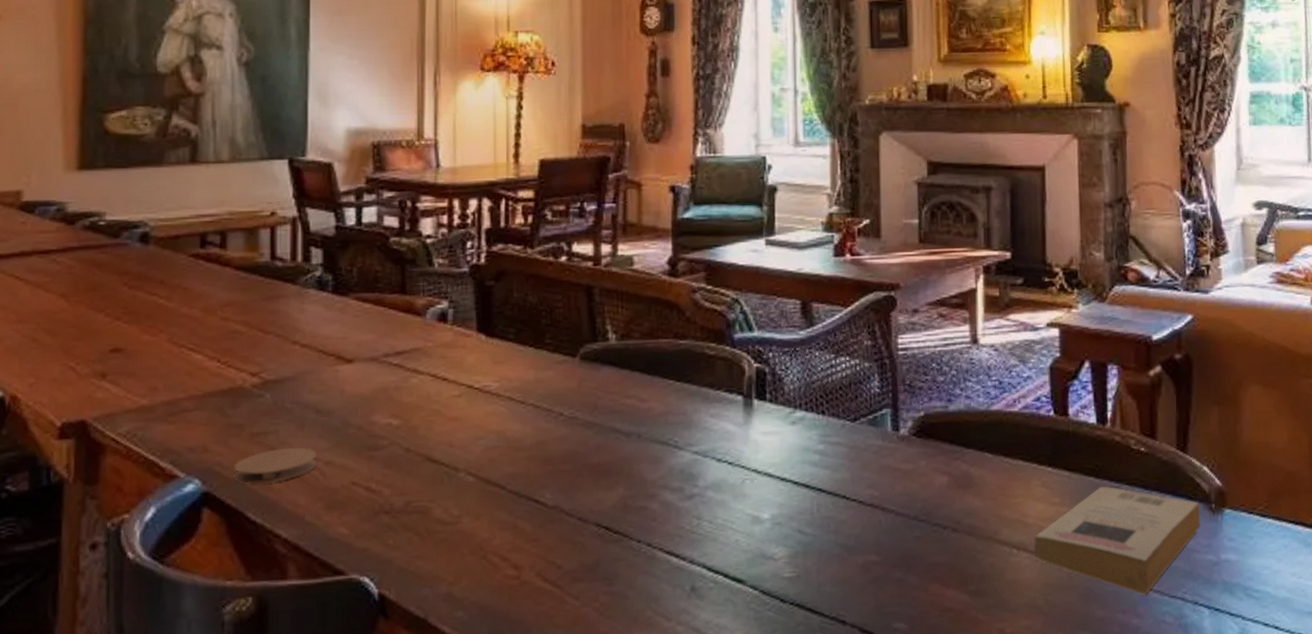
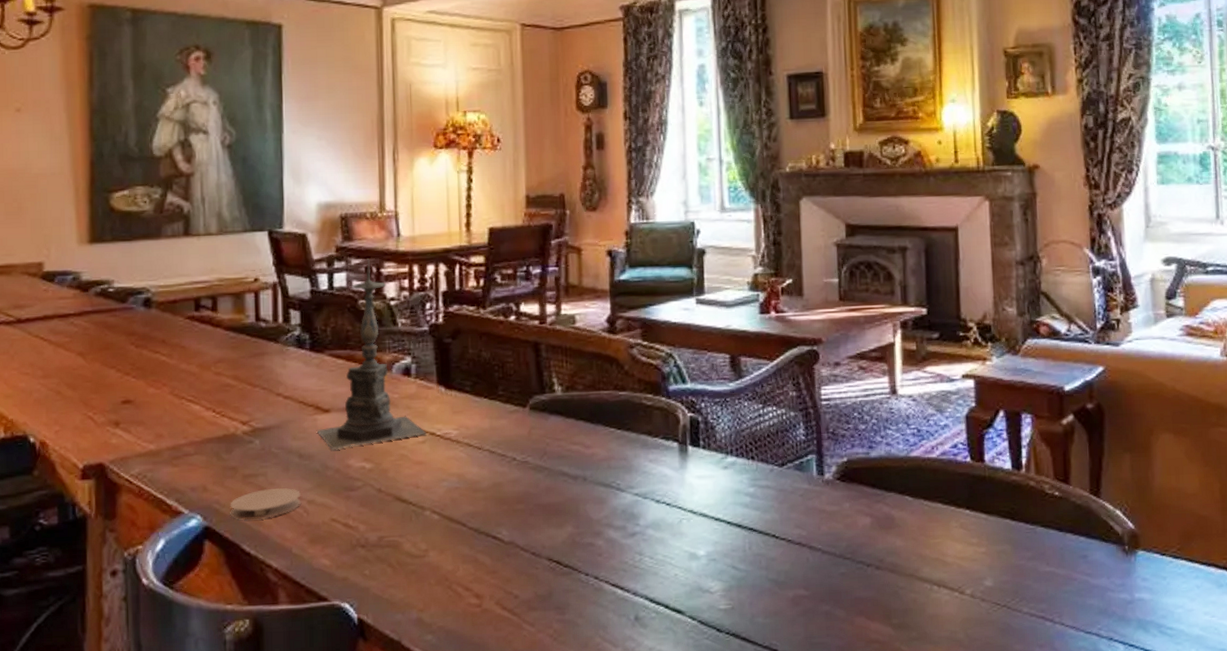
candle holder: none [338,191,463,405] -> present [317,259,427,450]
book: present [1033,486,1201,595] -> none [953,528,1115,631]

